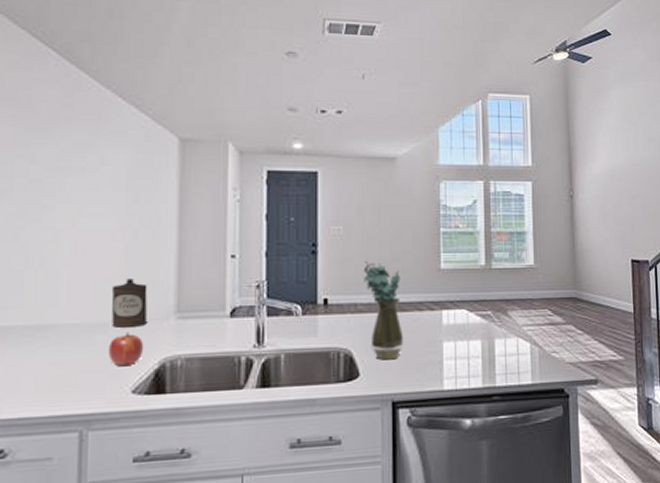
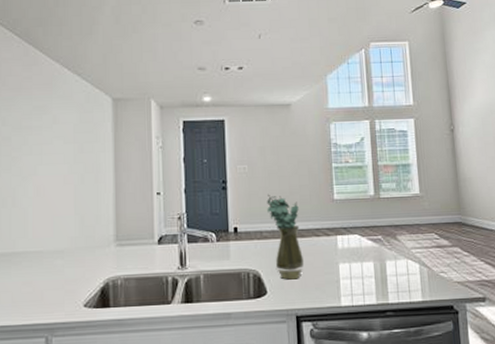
fruit: present [107,332,144,365] -> none [64,257,92,284]
canister: present [111,279,147,328] -> none [65,214,93,254]

